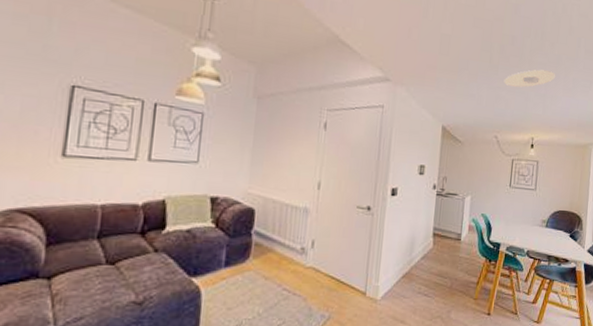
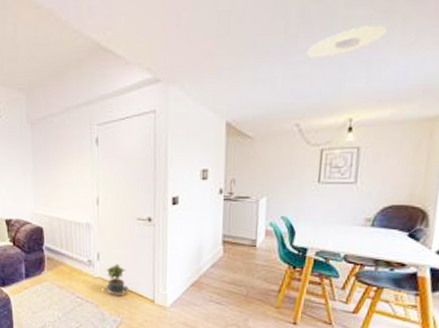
potted plant: none [314,252,341,289] -> present [103,263,128,297]

